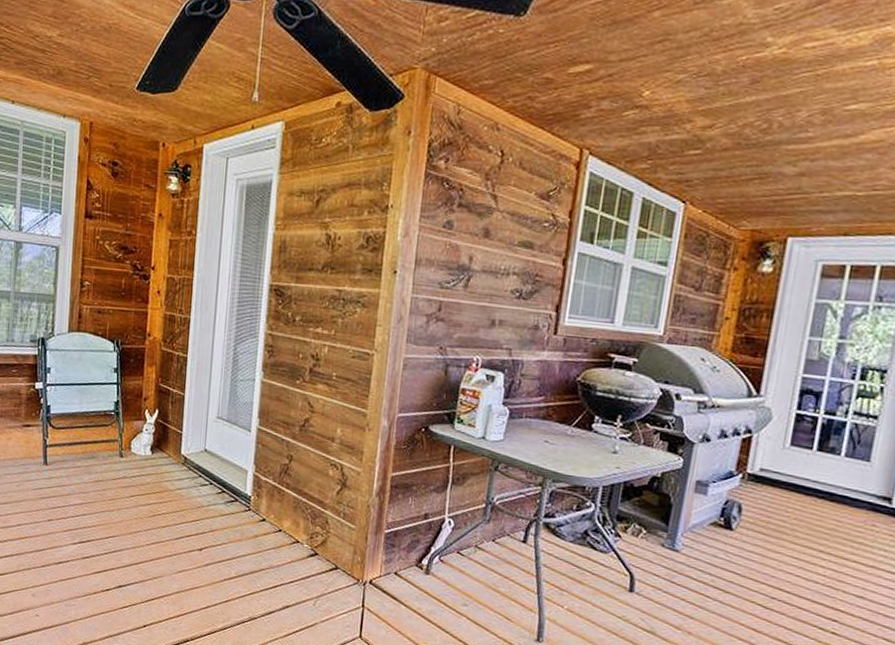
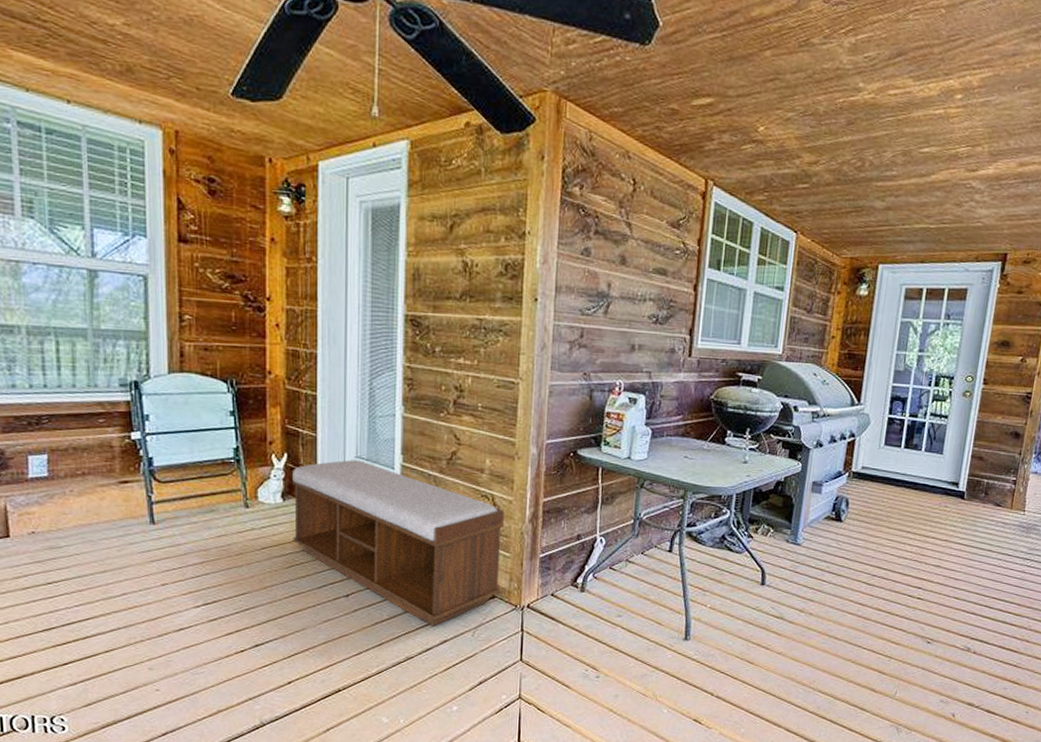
bench: none [157,419,352,591] -> present [293,460,504,627]

